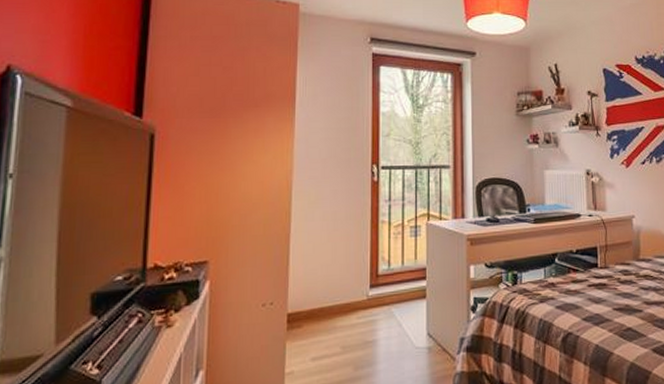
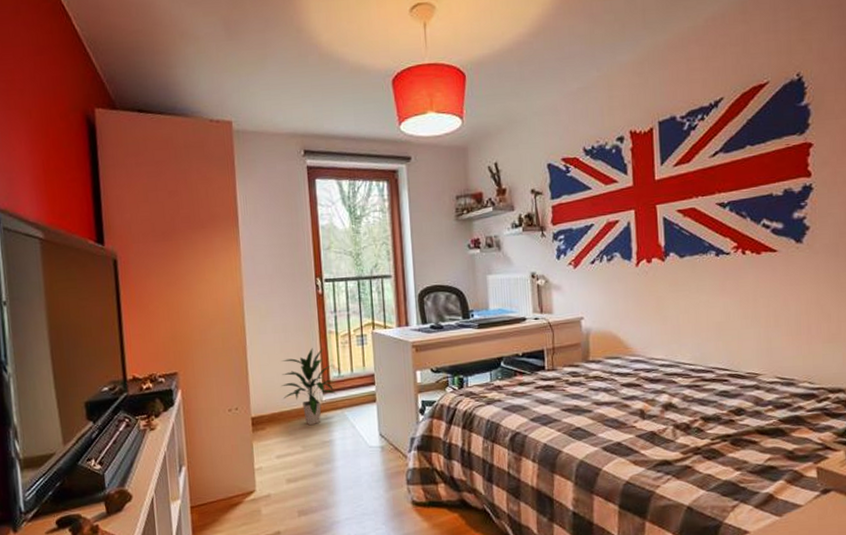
indoor plant: none [325,238,384,324] -> present [281,347,337,426]

